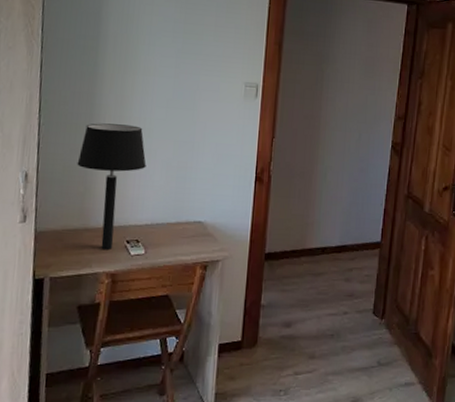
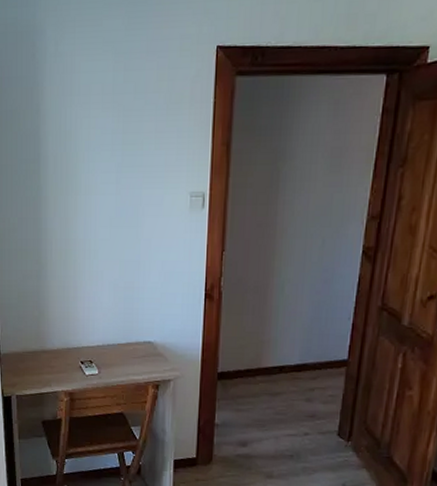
table lamp: present [77,123,147,249] -> none [30,248,94,370]

